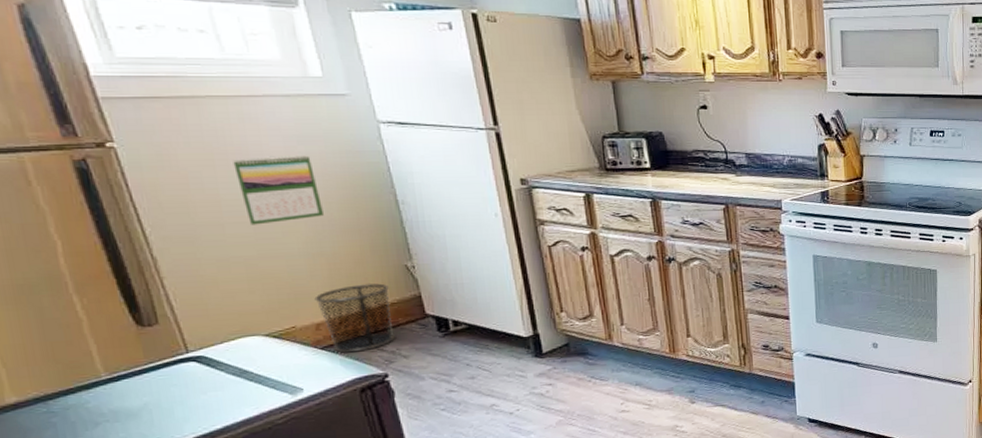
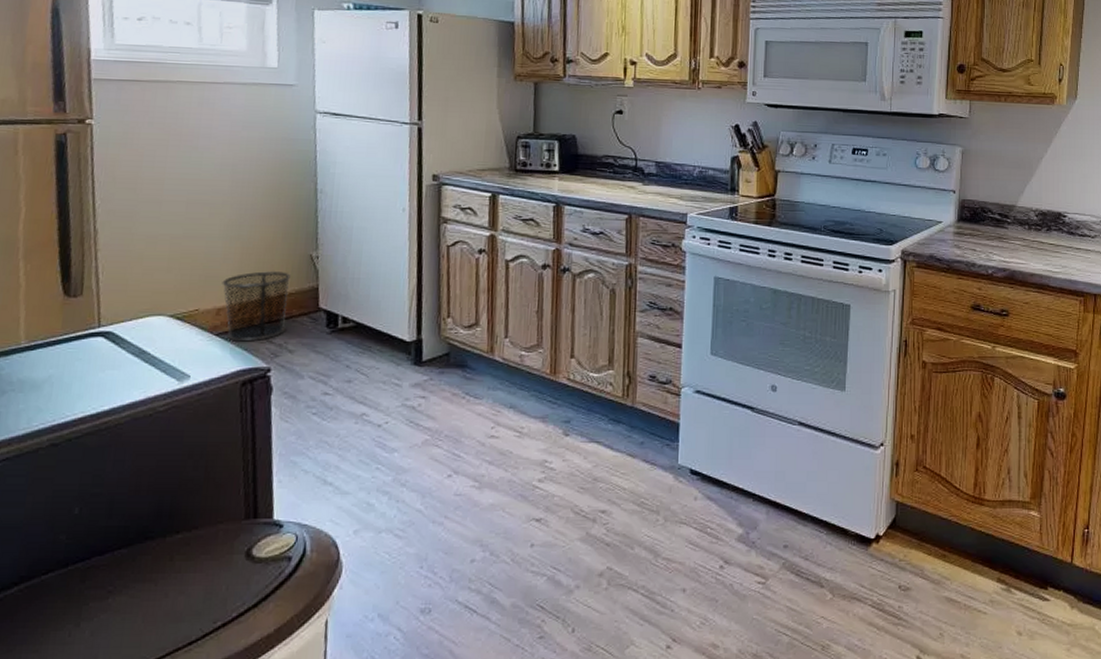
calendar: present [233,156,324,225] -> none [183,139,250,205]

